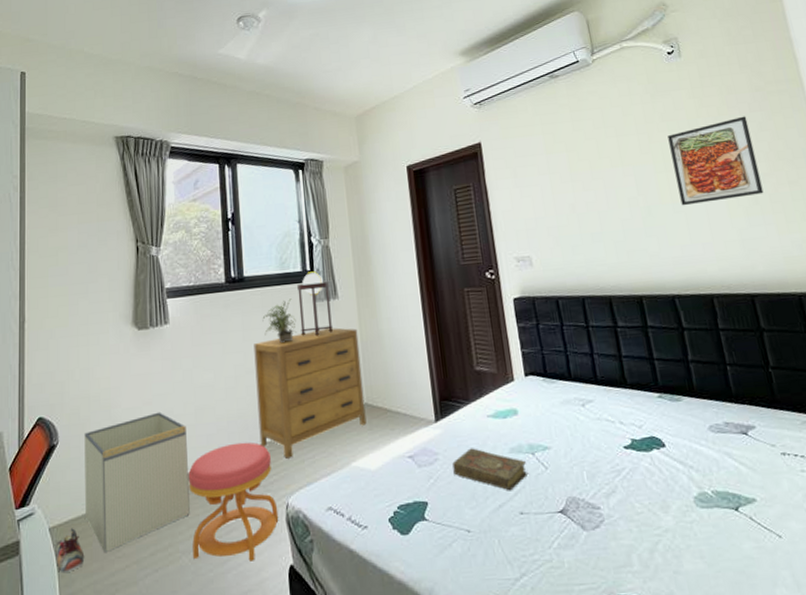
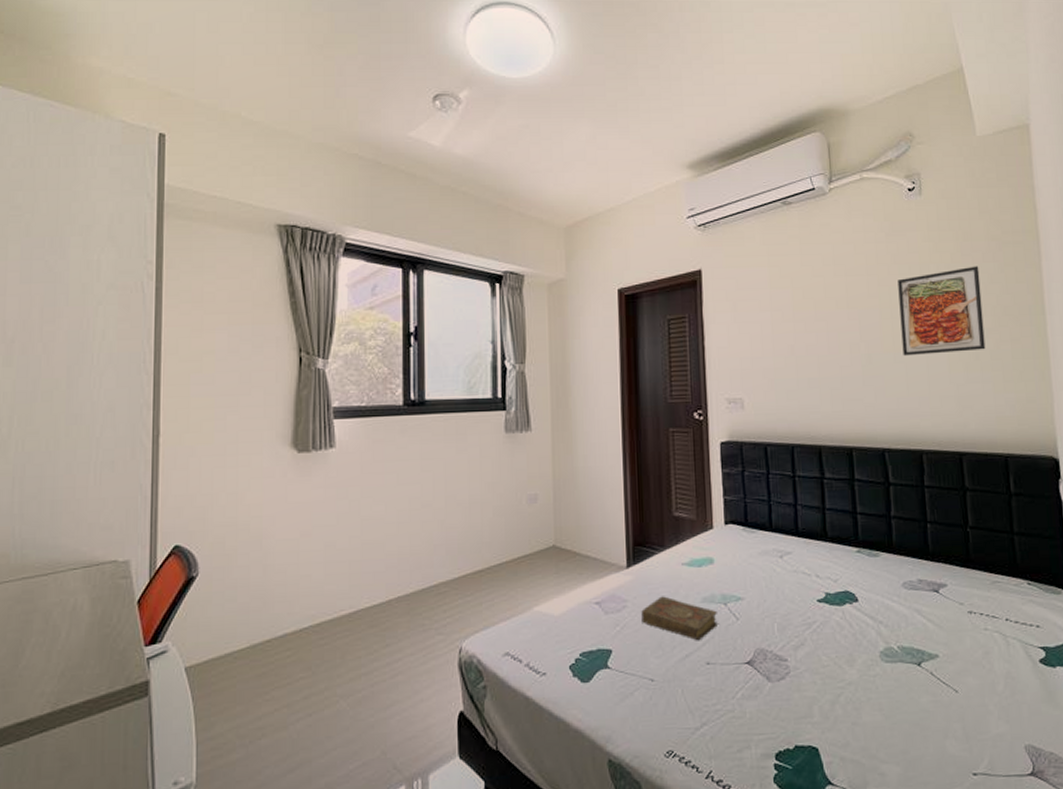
shoe: present [55,528,85,574] -> none [192,668,227,717]
storage bin: present [84,412,190,552] -> none [229,545,351,695]
stool: present [188,442,279,561] -> none [350,581,450,707]
dresser: present [253,328,367,459] -> none [432,462,553,600]
potted plant: present [262,298,297,343] -> none [444,428,483,475]
table lamp: present [297,271,334,336] -> none [486,399,524,471]

